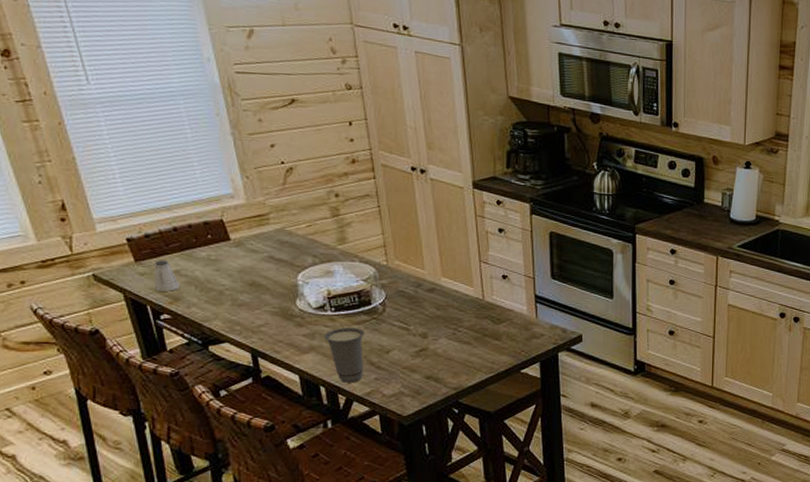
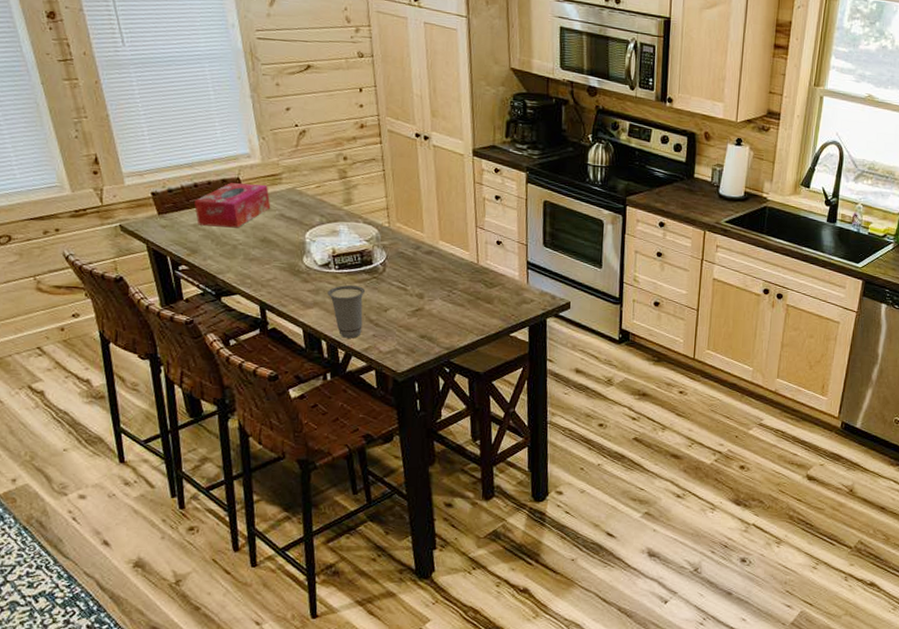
saltshaker: present [153,260,180,291] -> none [174,214,198,244]
tissue box: none [173,225,259,273] -> present [193,183,271,228]

